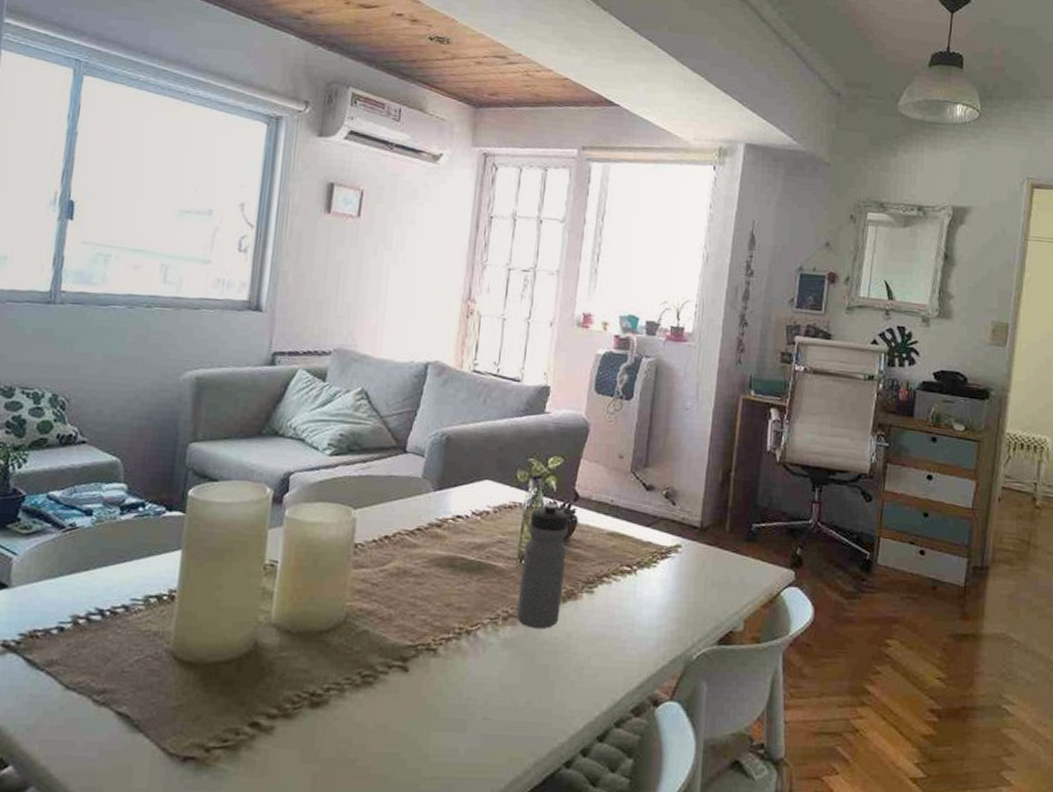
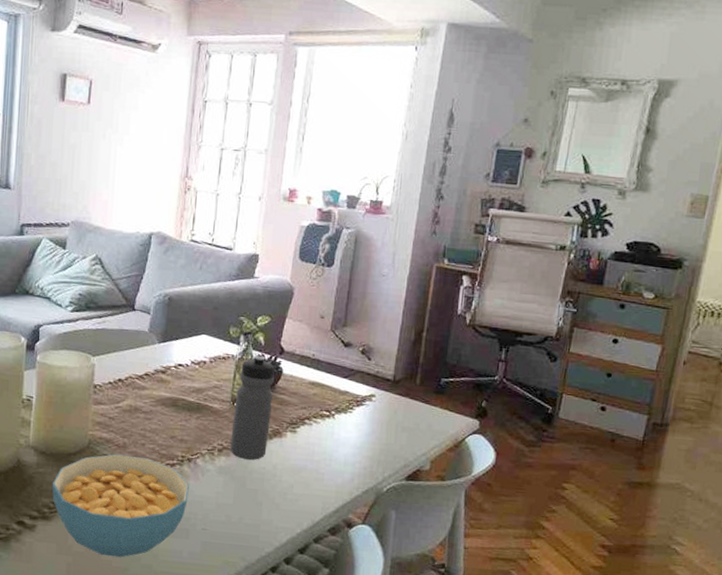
cereal bowl: none [297,629,469,762] -> present [52,454,190,558]

